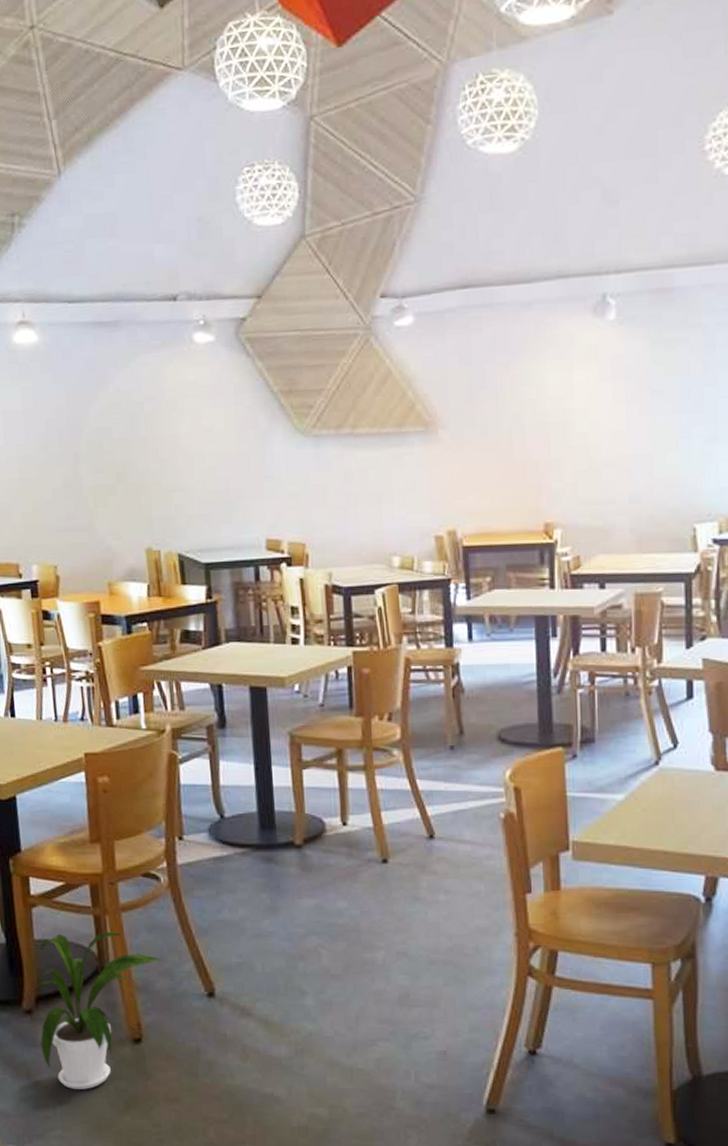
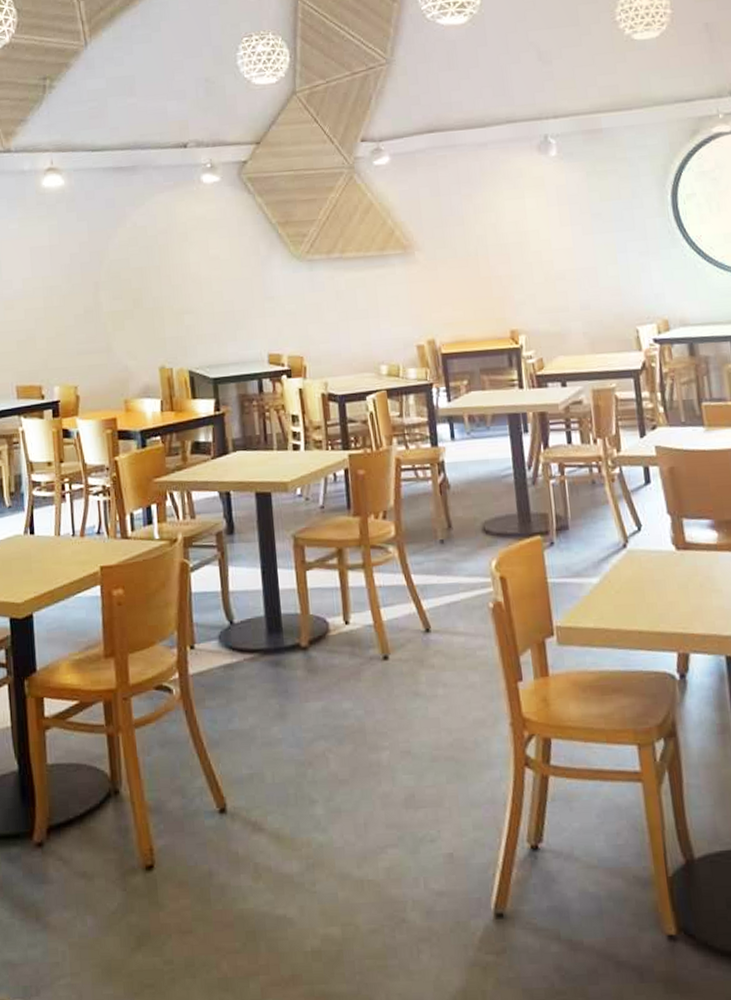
house plant: present [35,931,163,1090] -> none [46,750,175,928]

